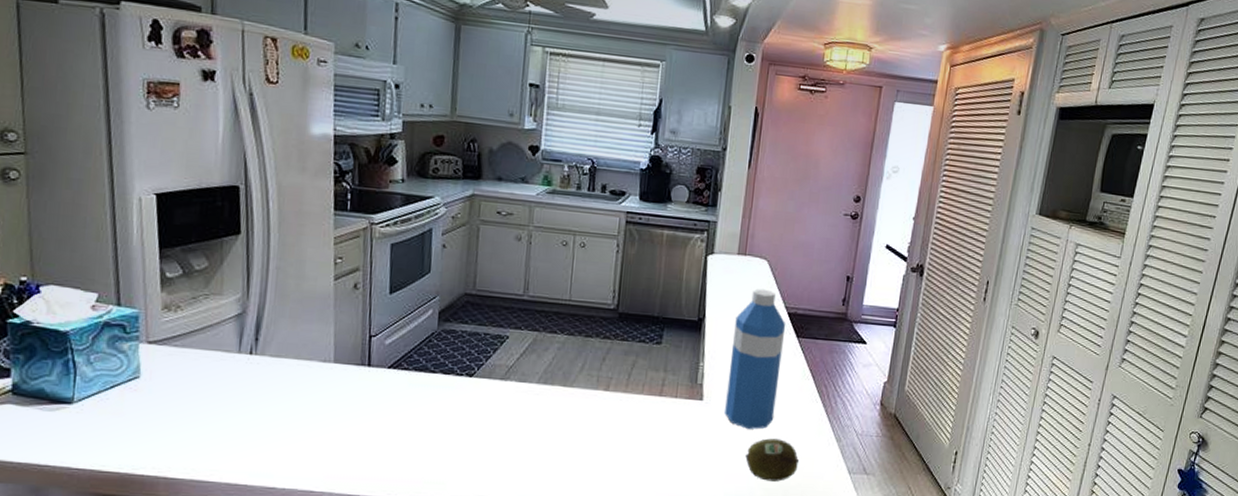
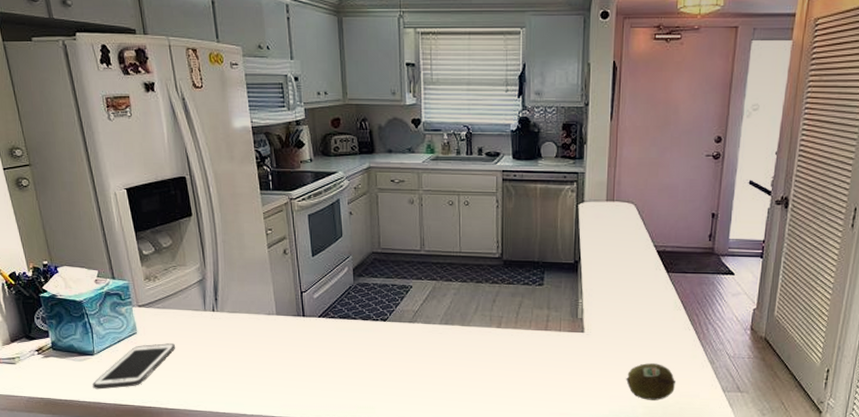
cell phone: none [63,392,191,450] -> present [93,343,175,389]
water bottle: present [725,289,786,429] -> none [605,231,656,356]

